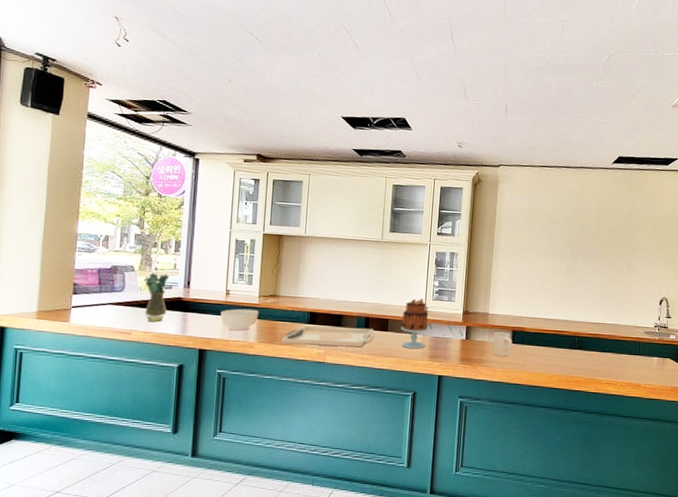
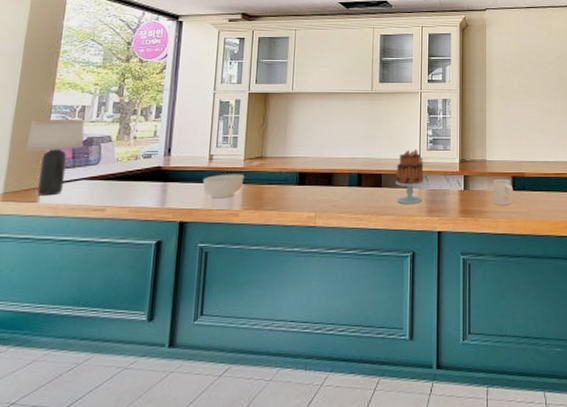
table lamp: none [54,246,109,317] -> present [24,119,85,196]
vase: present [143,271,169,323] -> none [120,141,148,196]
serving tray: present [281,325,374,348] -> none [268,185,368,208]

